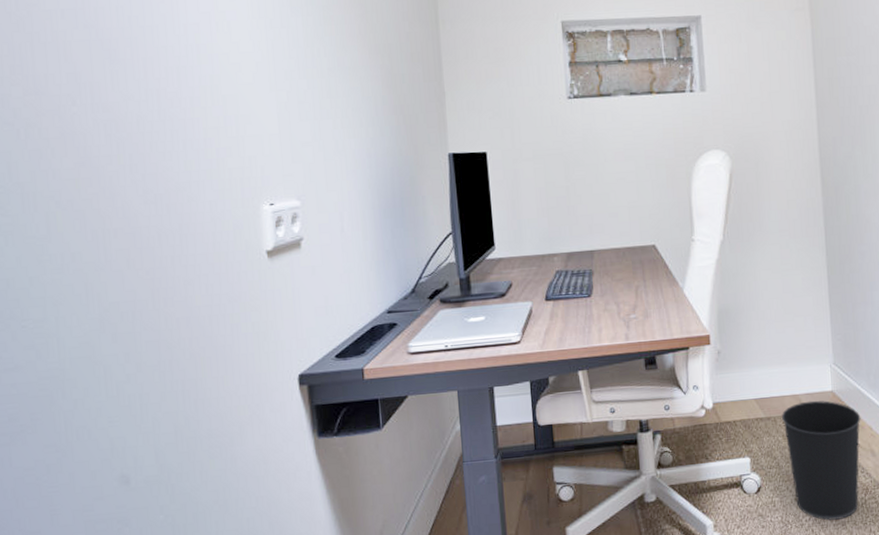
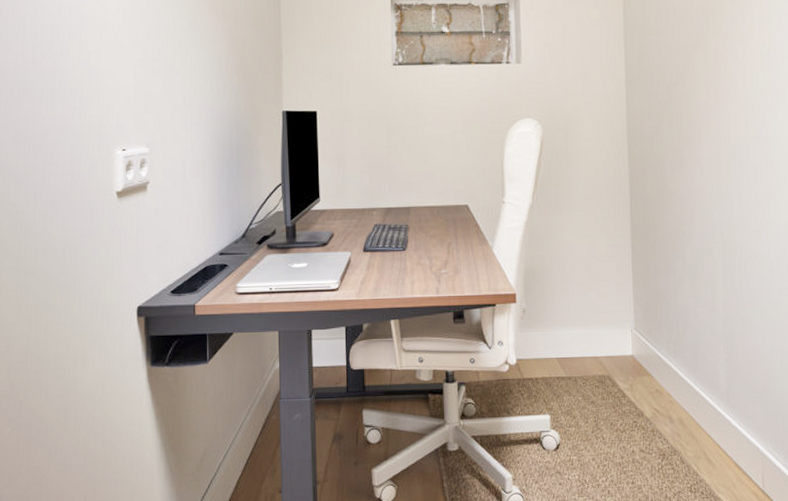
wastebasket: present [781,400,861,521] -> none [582,363,660,483]

